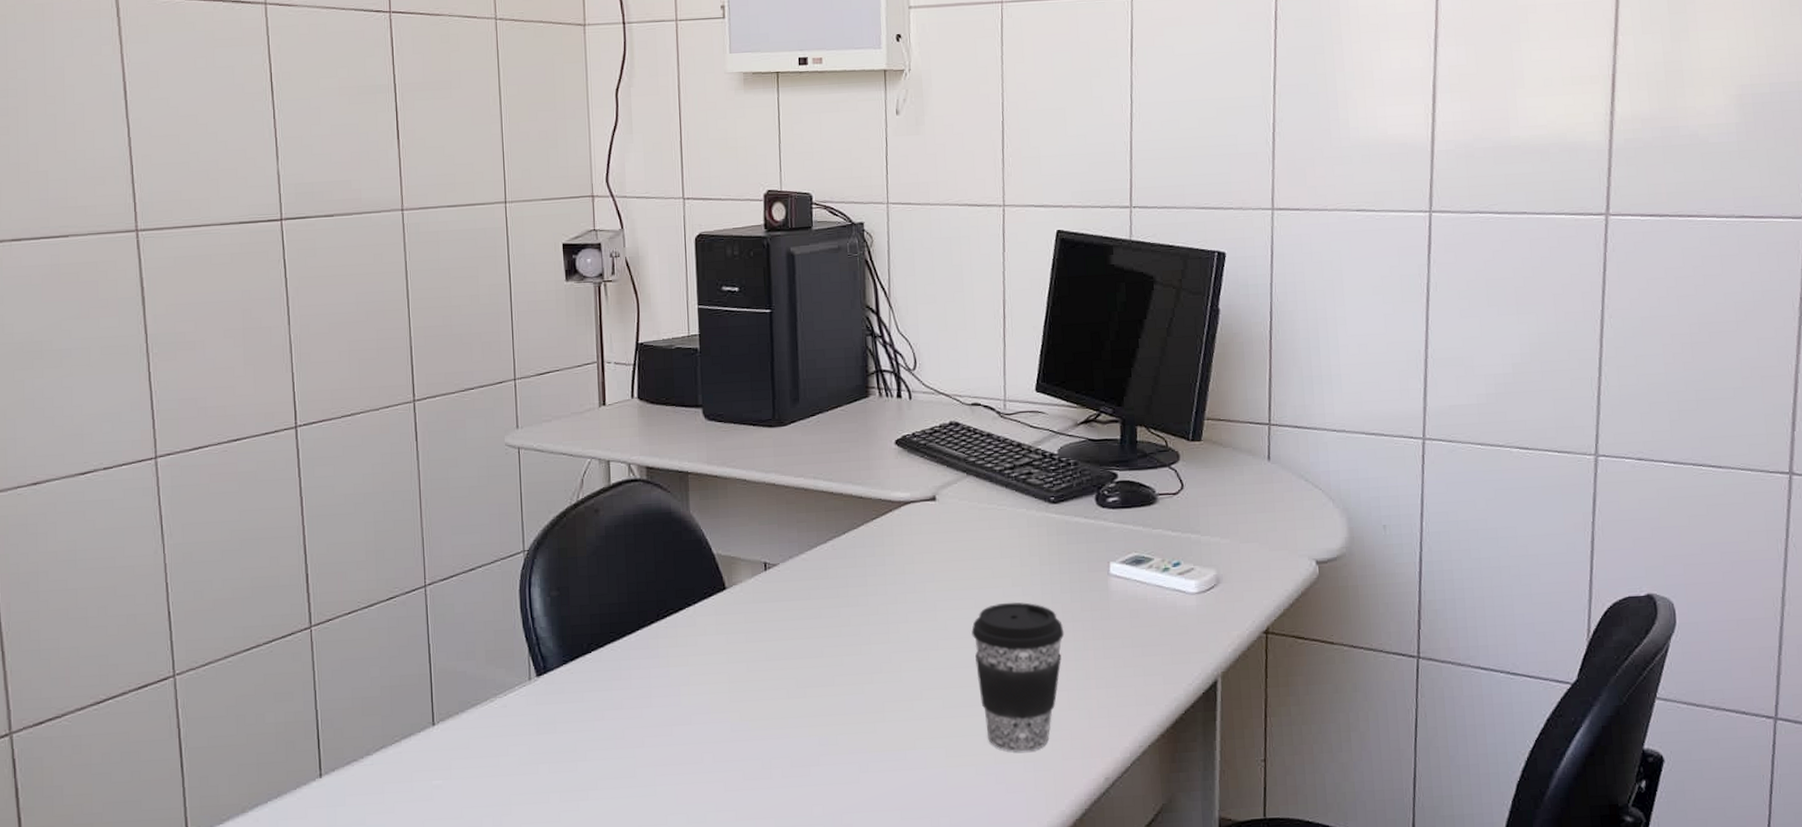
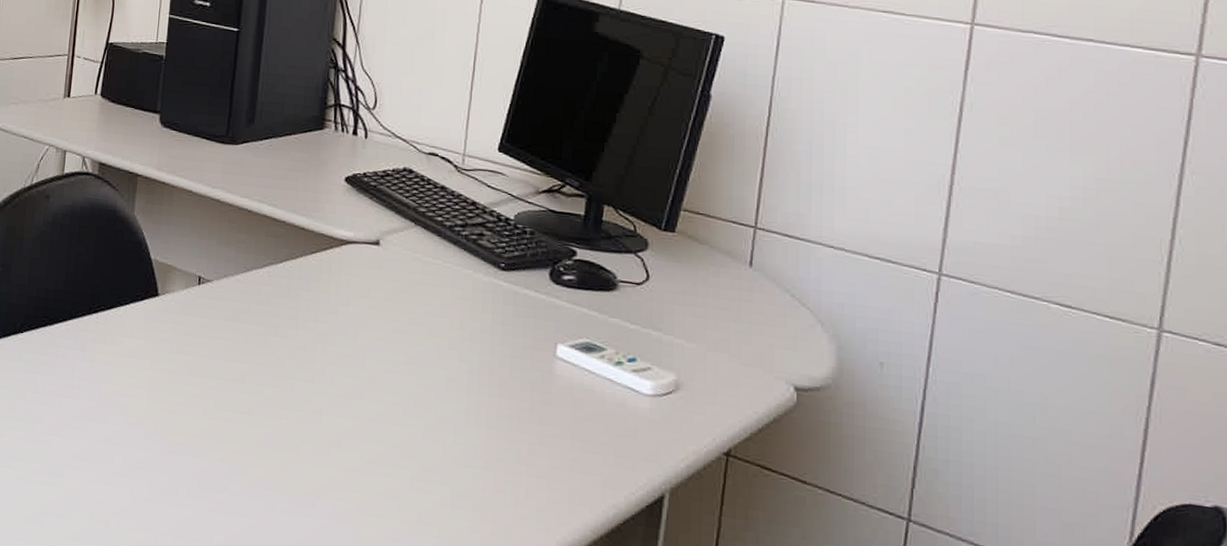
coffee cup: present [971,602,1065,753] -> none [399,364,499,527]

